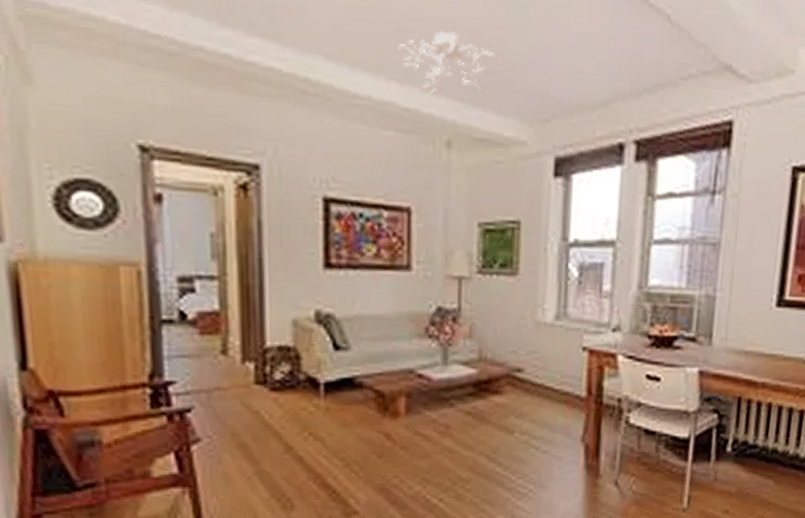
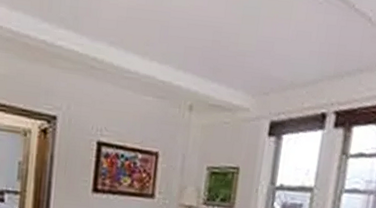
ceiling light fixture: present [399,31,494,98] -> none [161,27,231,74]

